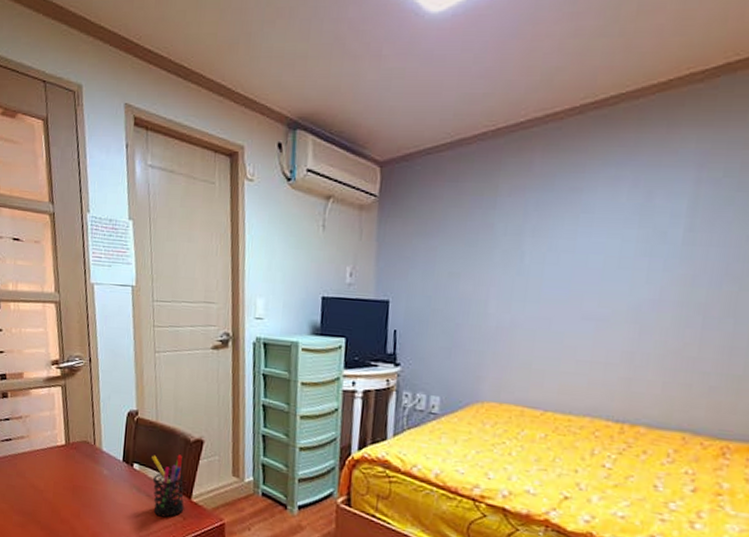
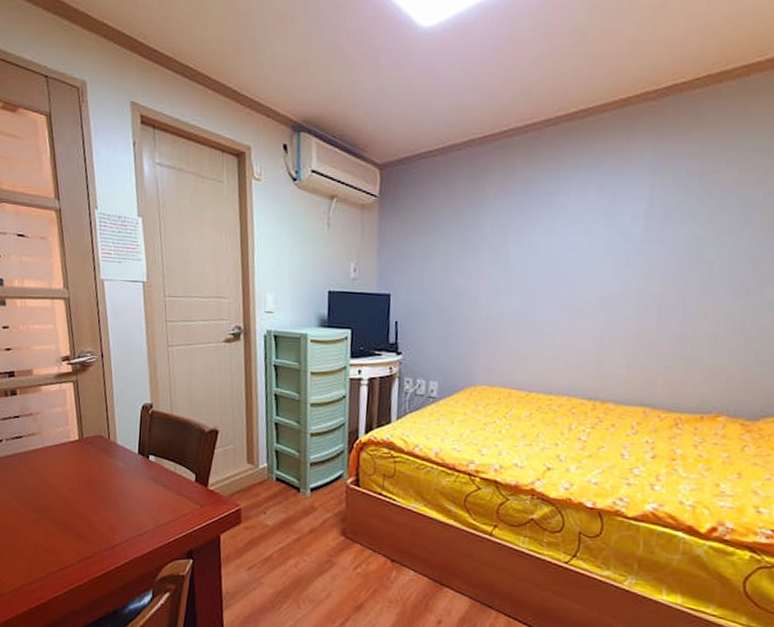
pen holder: present [151,454,184,518] -> none [167,445,201,506]

